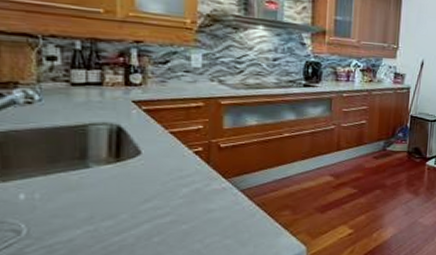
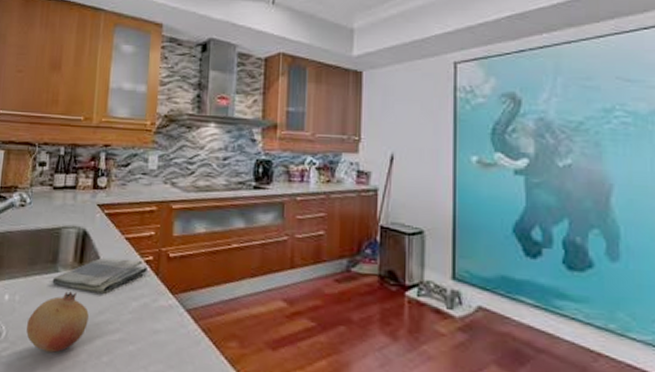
fruit: none [55,185,133,242] -> present [26,291,89,353]
dish towel: none [82,151,197,184] -> present [52,257,147,294]

